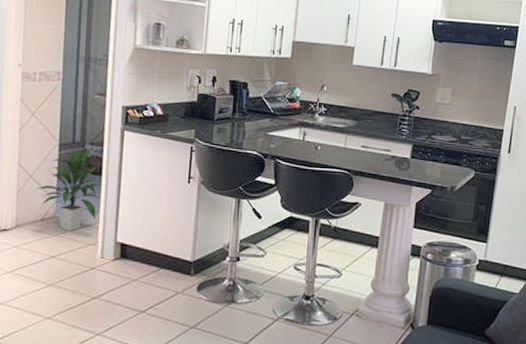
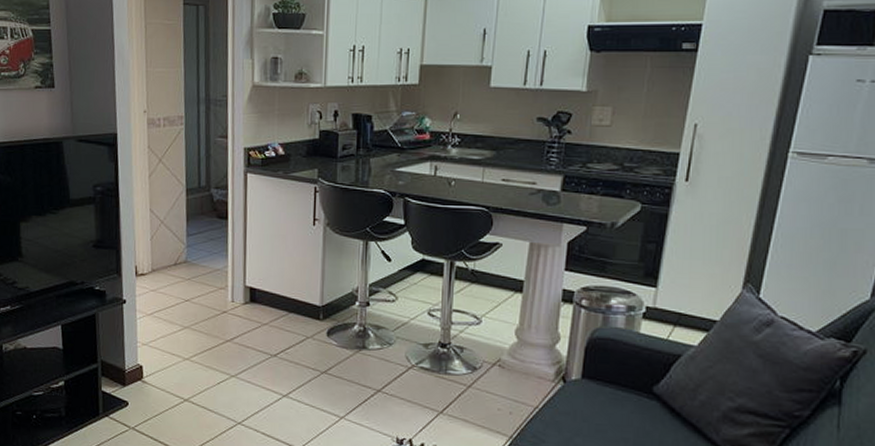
indoor plant: present [36,147,103,231] -> none [168,191,229,275]

